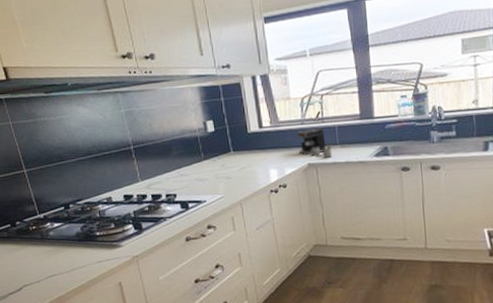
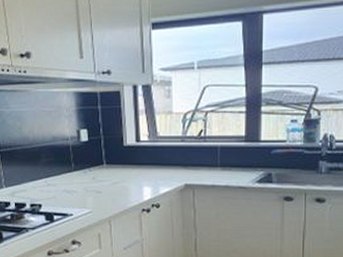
coffee maker: present [297,127,333,158] -> none [176,146,212,180]

